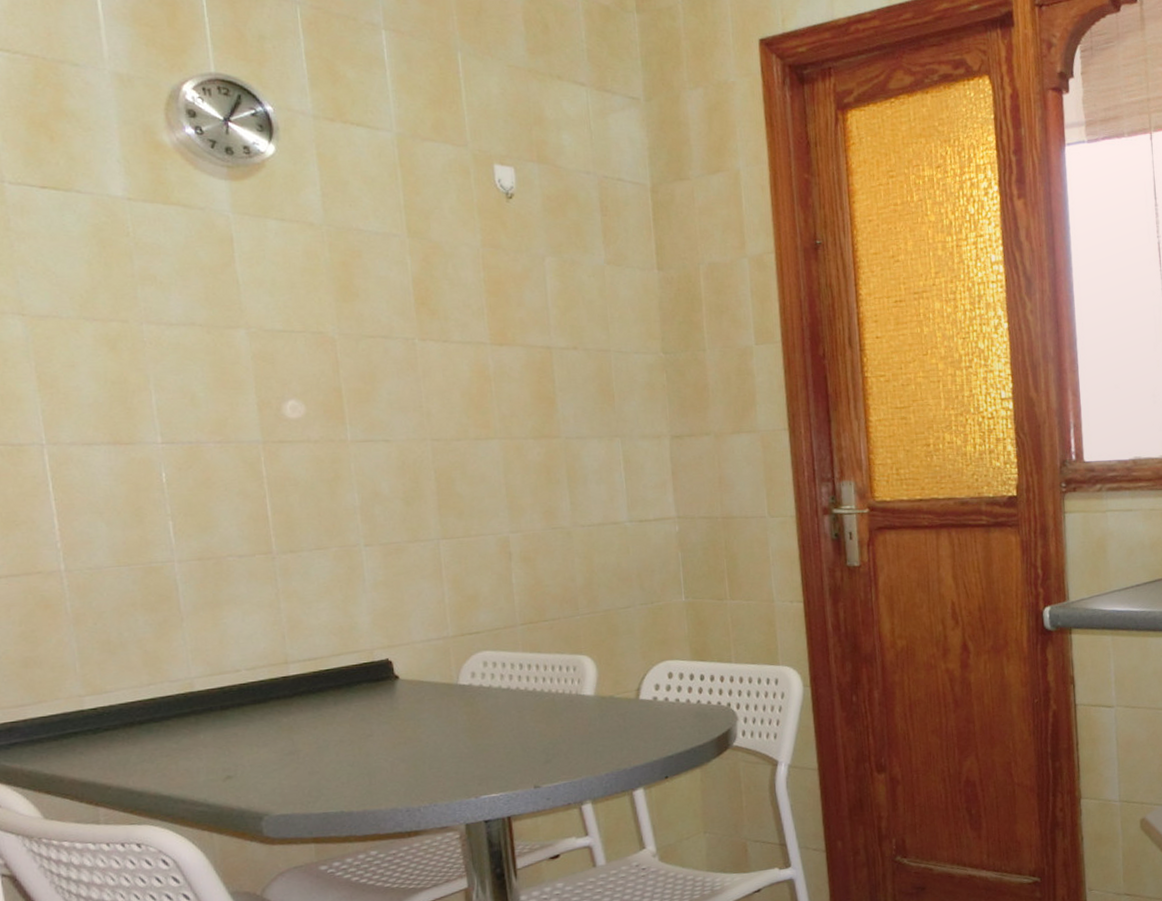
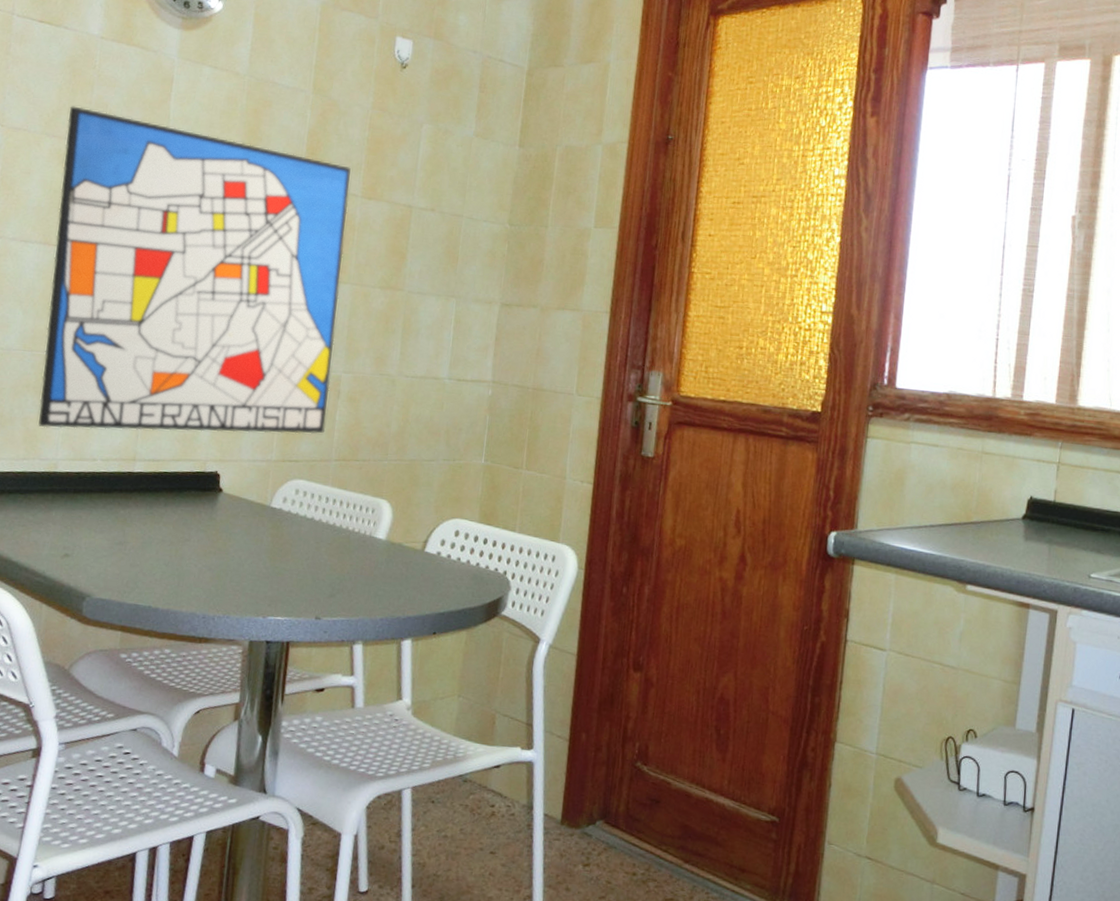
wall art: none [107,282,502,647] -> present [38,106,351,434]

